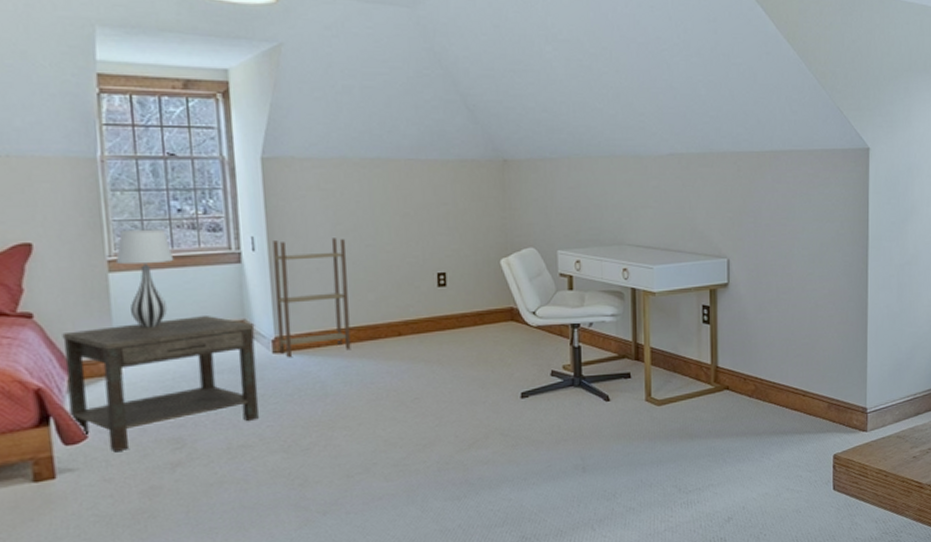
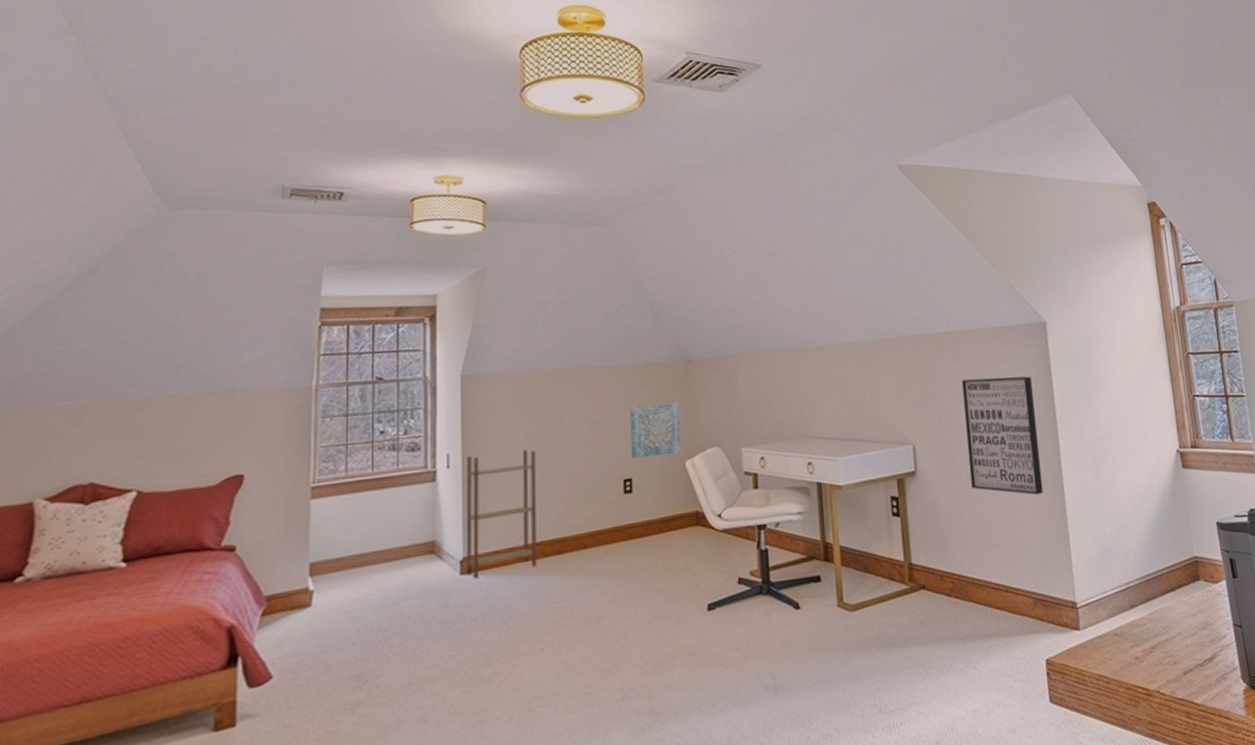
side table: present [62,316,259,453] -> none [259,538,444,694]
table lamp: present [115,229,174,328] -> none [318,451,373,555]
wall art: none [442,200,496,253] -> present [629,401,681,459]
wall art: none [780,198,849,313] -> present [961,376,1044,496]

